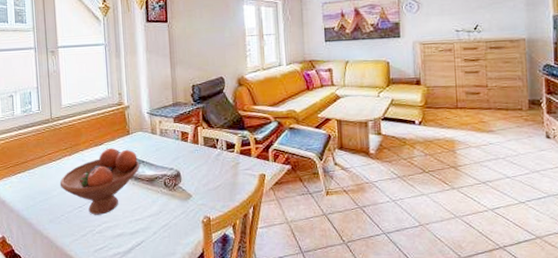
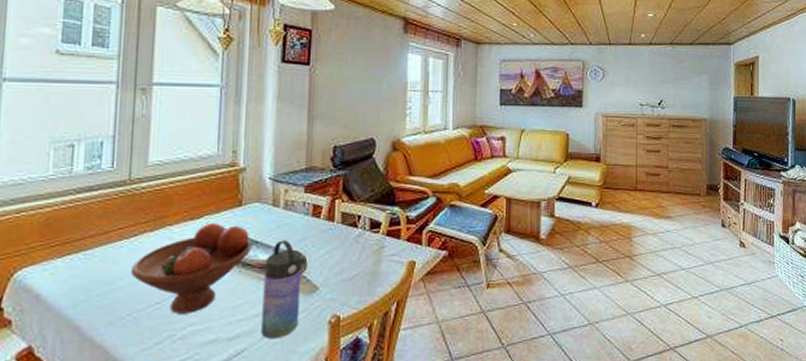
water bottle: none [151,159,180,234] -> present [261,240,302,339]

